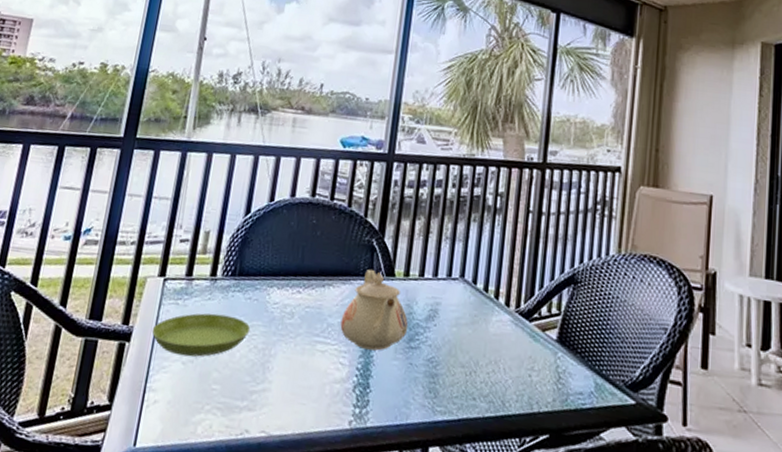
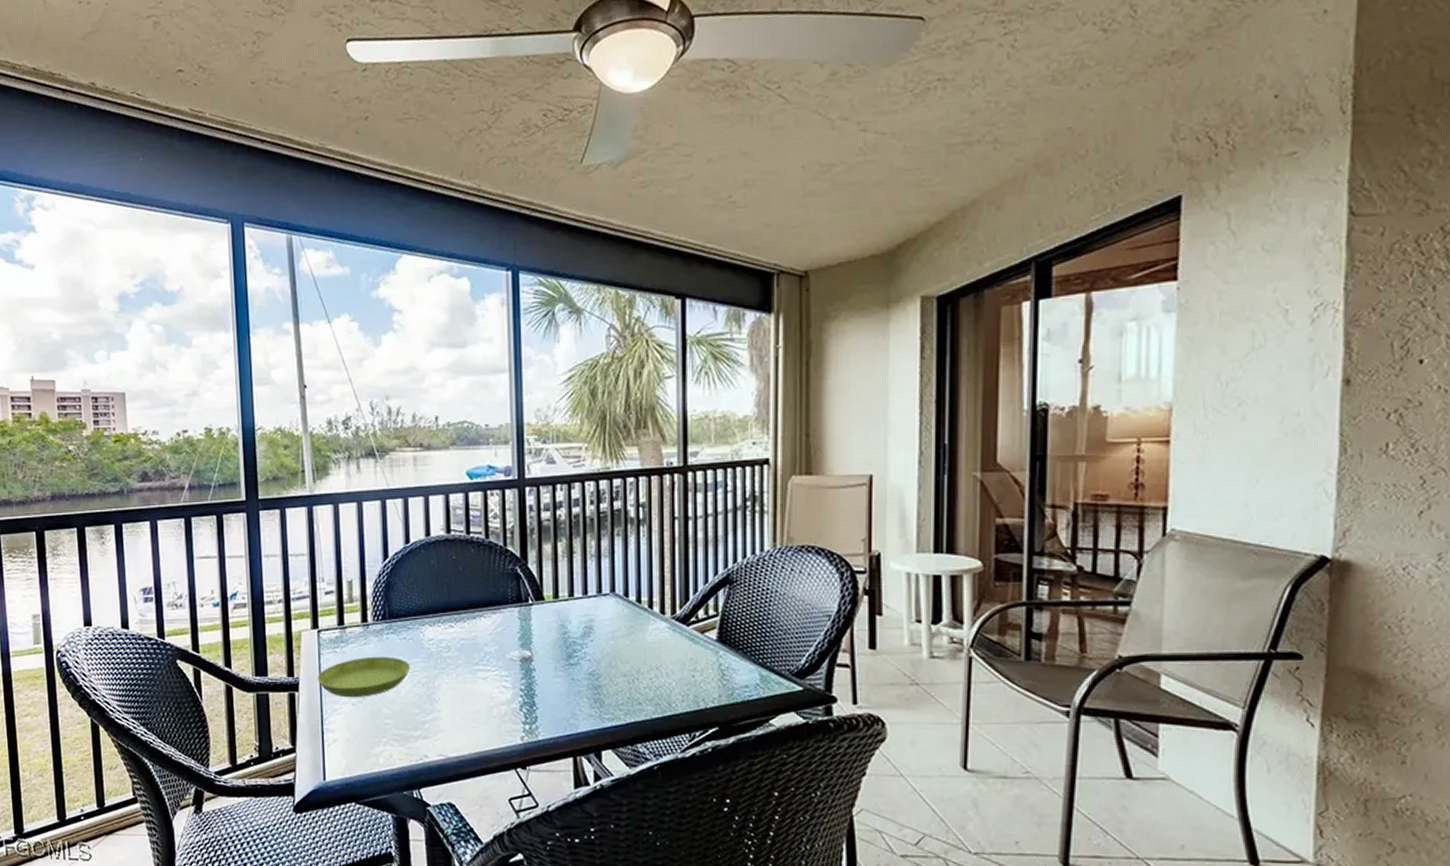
teapot: present [340,269,409,351] -> none [497,595,565,671]

